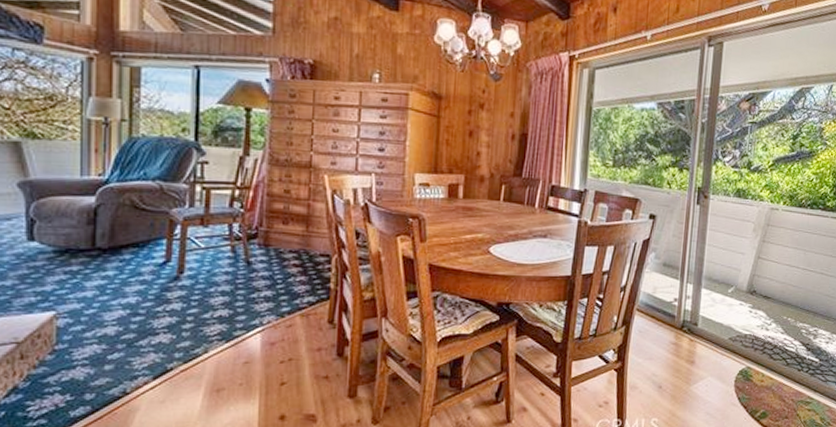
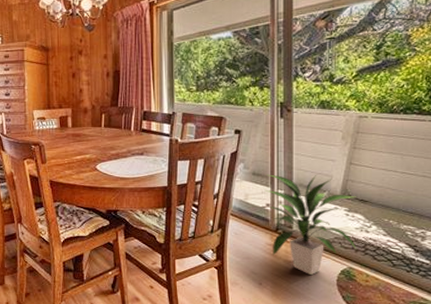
indoor plant: none [674,266,761,375] -> present [265,174,357,275]

